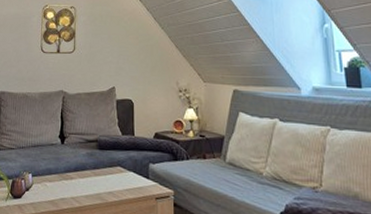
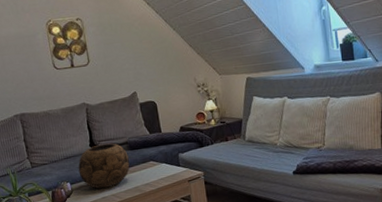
decorative bowl: none [42,137,96,189] -> present [78,143,130,190]

